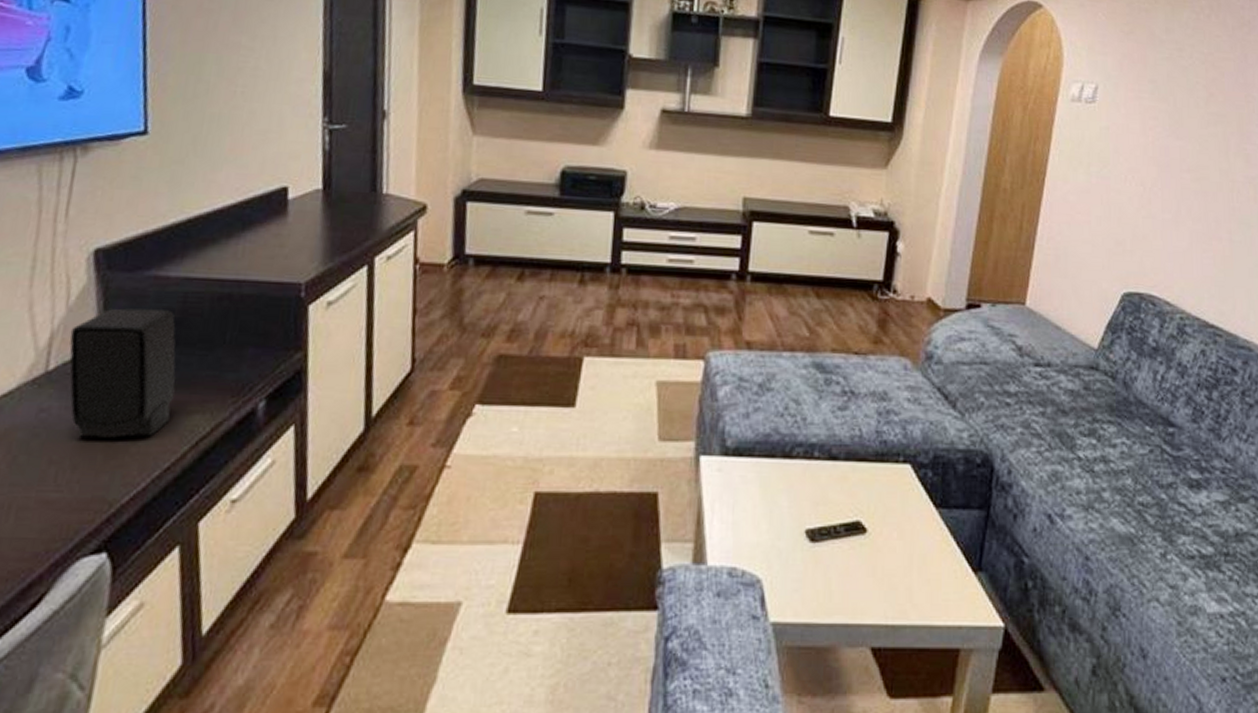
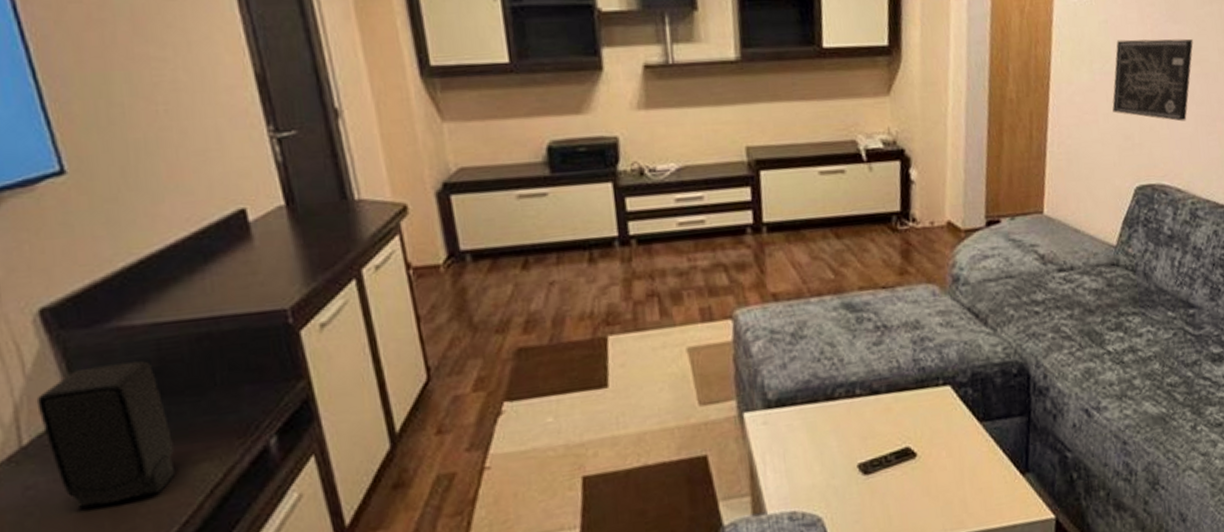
wall art: none [1106,147,1194,235] -> present [1112,38,1193,122]

